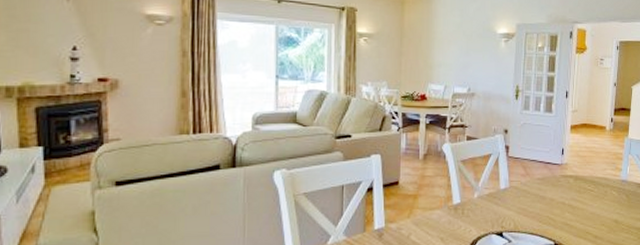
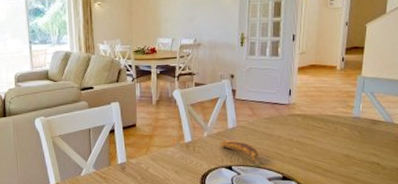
banana: none [491,203,531,228] -> present [220,140,259,163]

